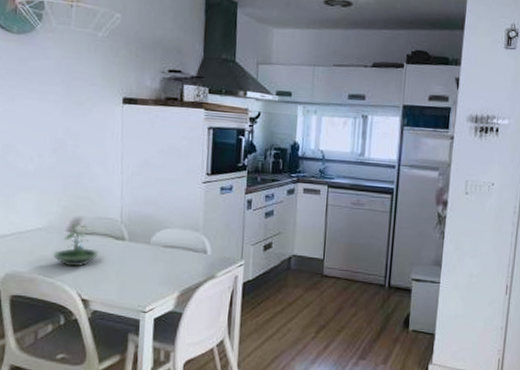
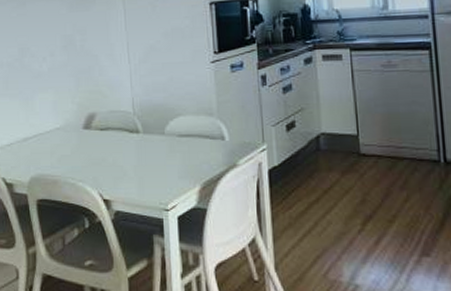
terrarium: present [52,223,100,267] -> none [72,119,116,166]

